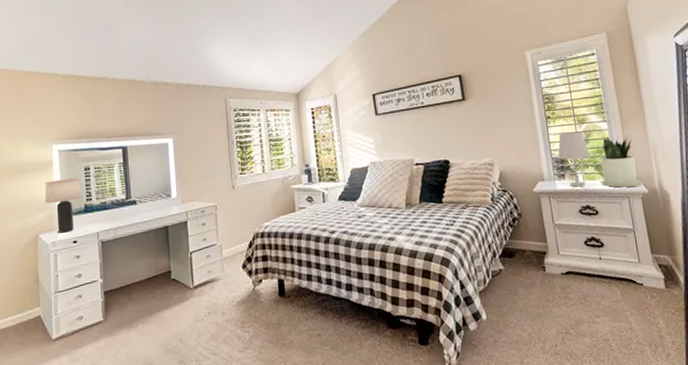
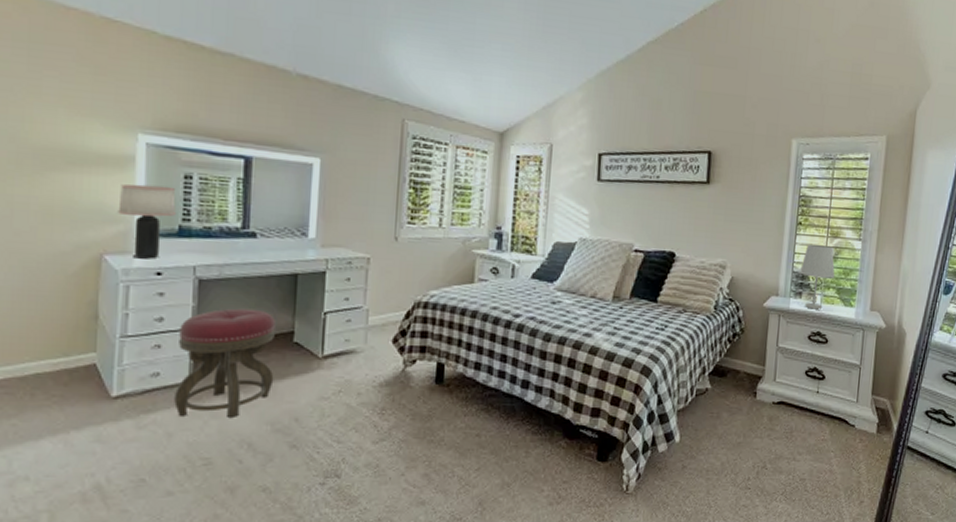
stool: none [92,257,161,348] -> present [174,308,275,419]
planter: present [599,136,643,188] -> none [837,258,883,320]

